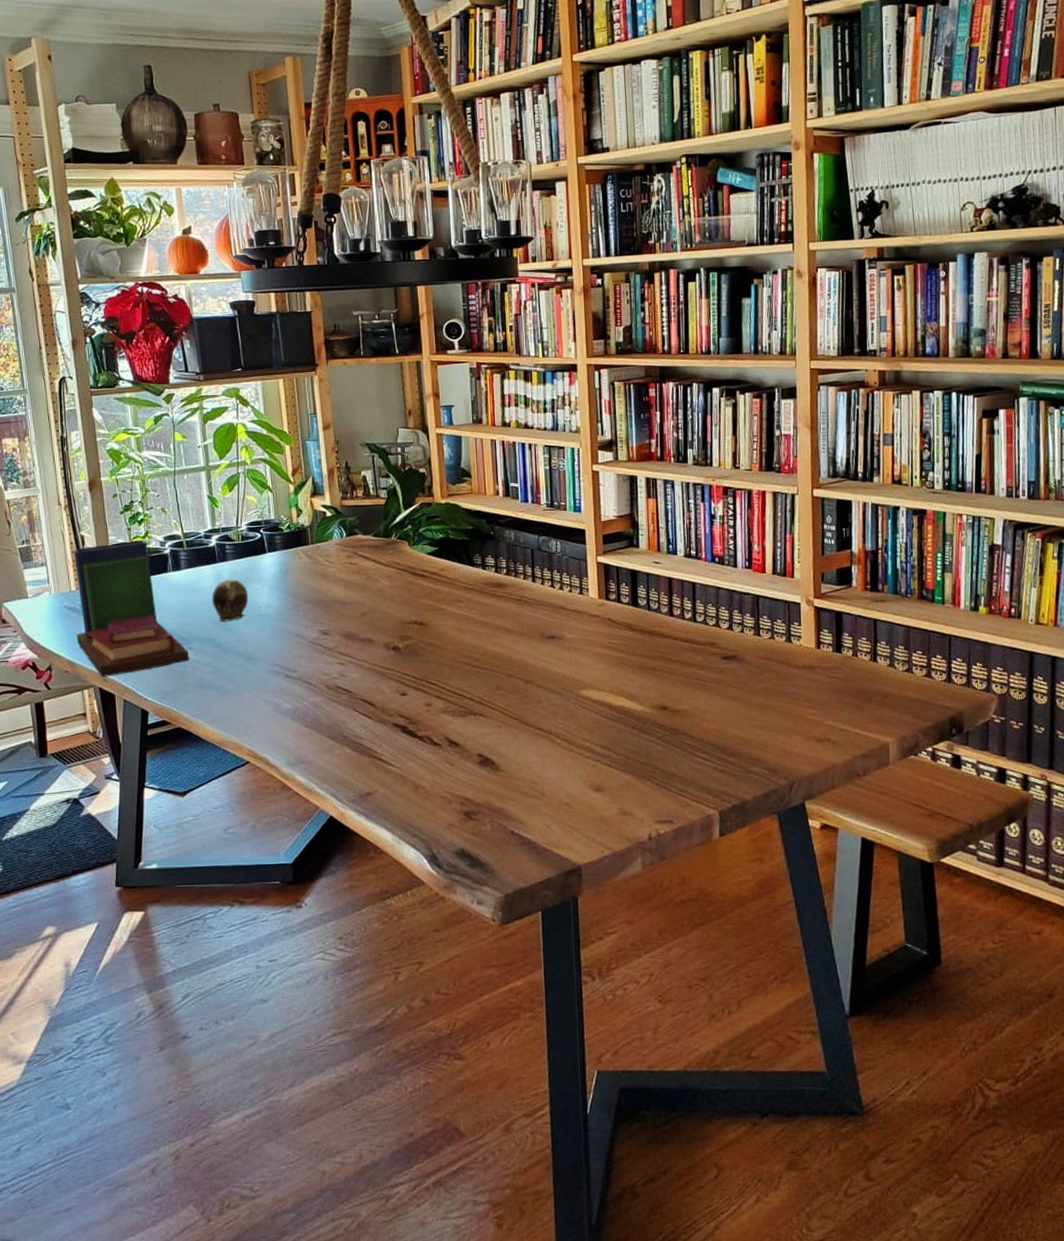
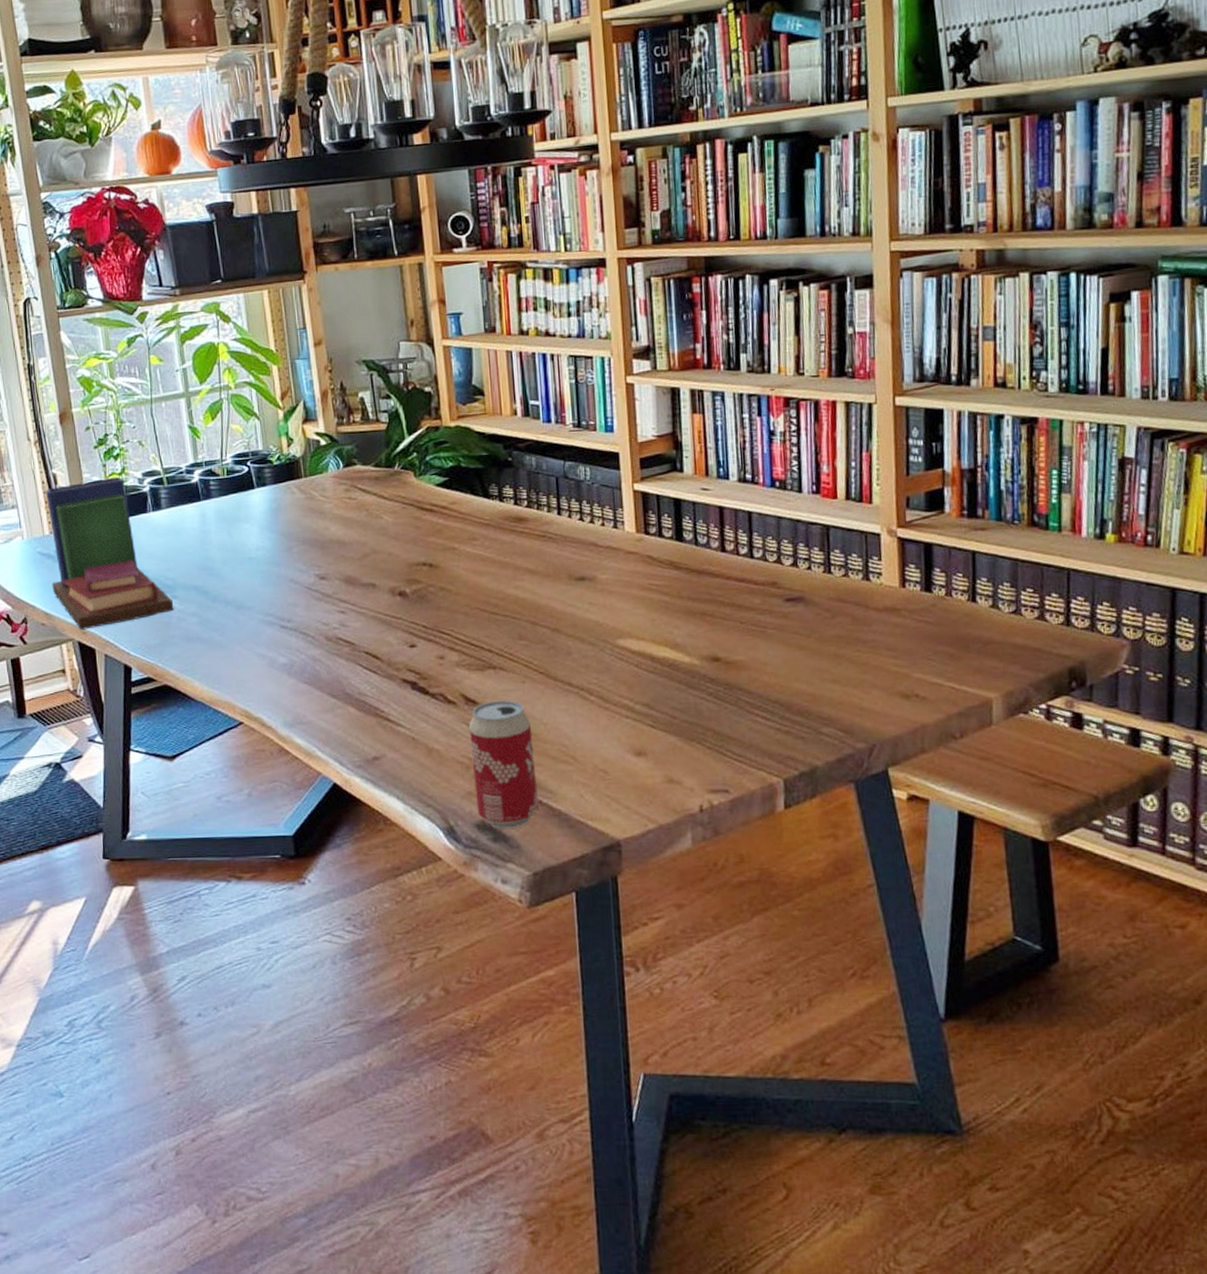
decorative egg: present [212,578,249,622] -> none [196,518,237,567]
beverage can: none [451,742,511,856] -> present [468,700,539,829]

